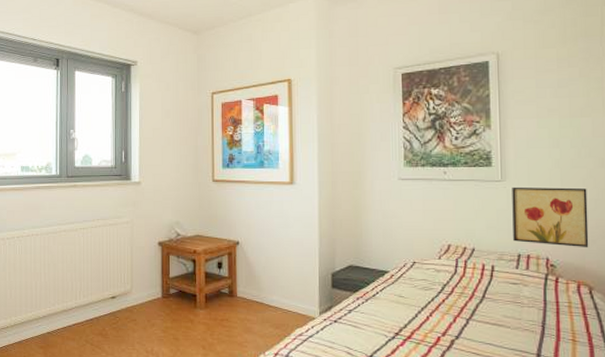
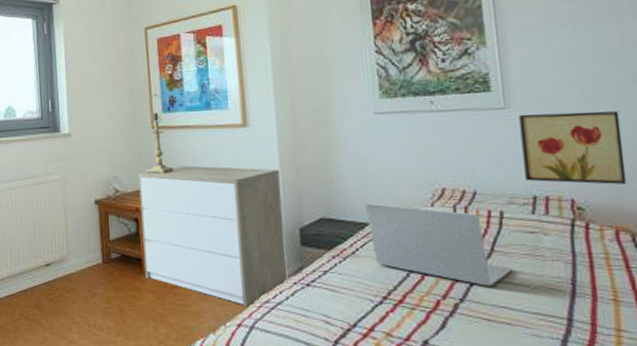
dresser: none [198,215,319,339] -> present [138,165,289,308]
table lamp: none [203,151,229,221] -> present [144,93,174,174]
laptop: none [386,254,498,327] -> present [364,203,513,286]

